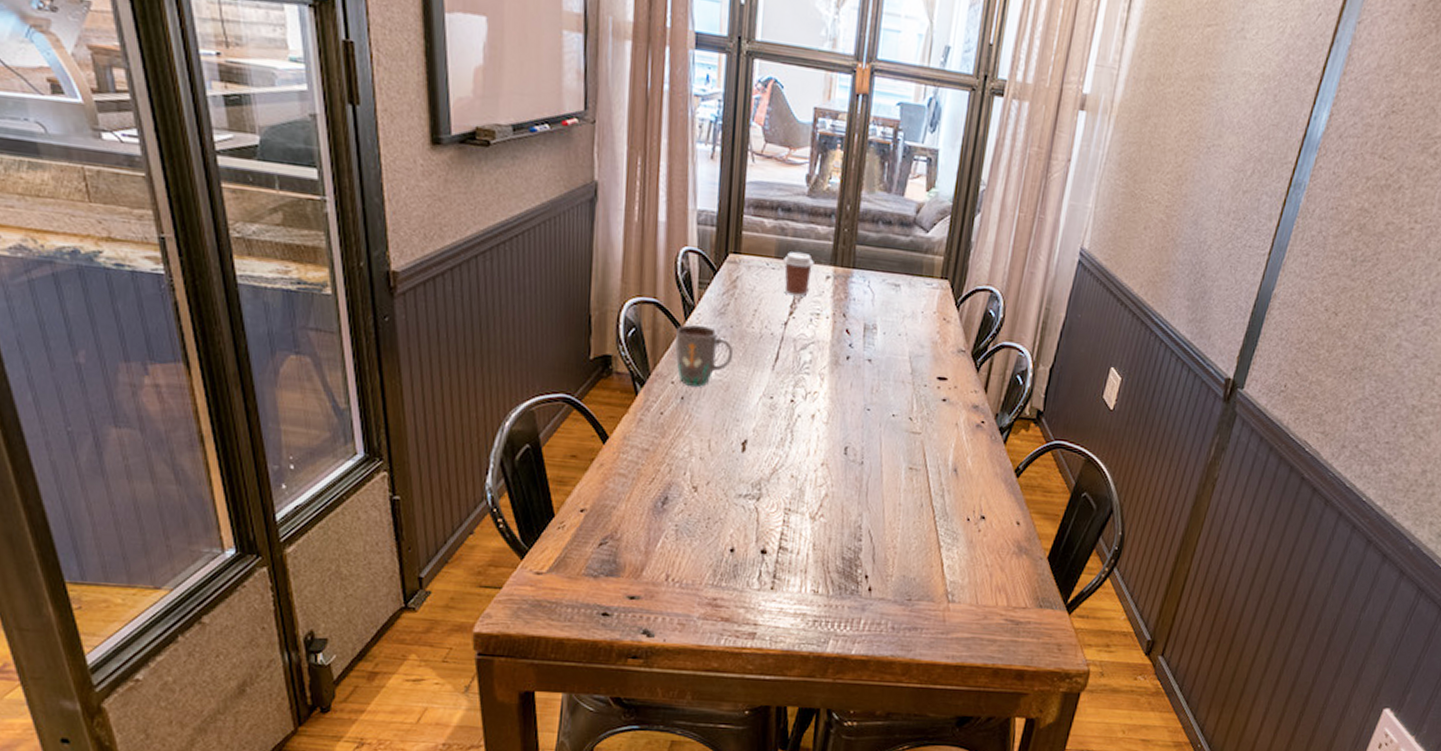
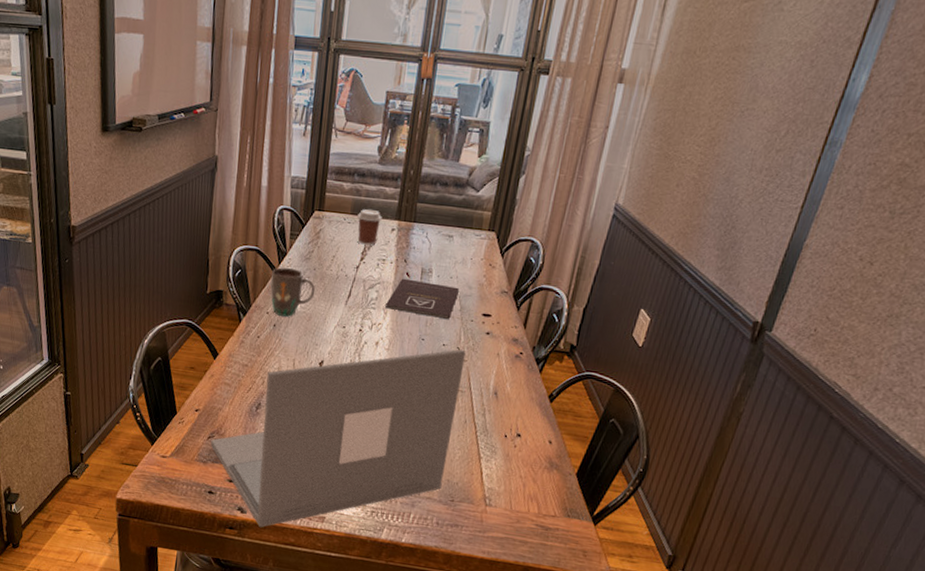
laptop: none [603,419,920,654] -> present [210,349,466,528]
book: none [822,336,909,384] -> present [385,278,459,319]

